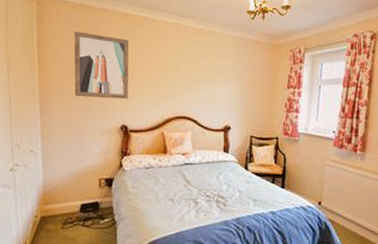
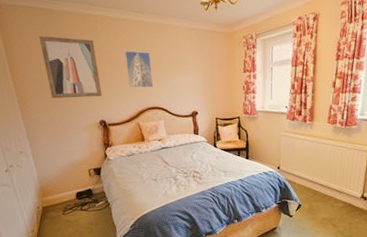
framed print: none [158,54,187,95] -> present [124,51,154,89]

